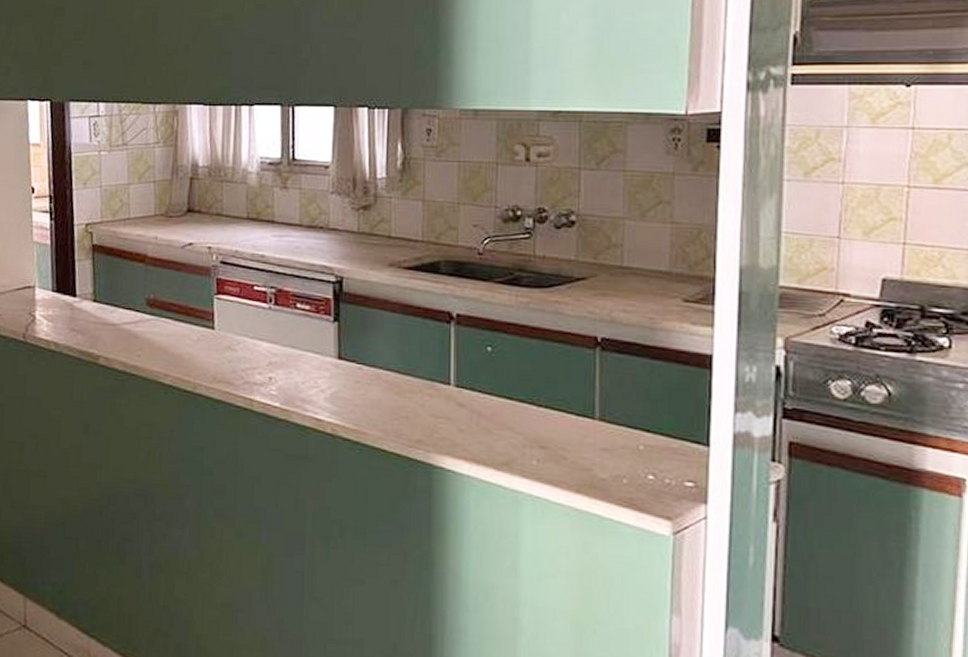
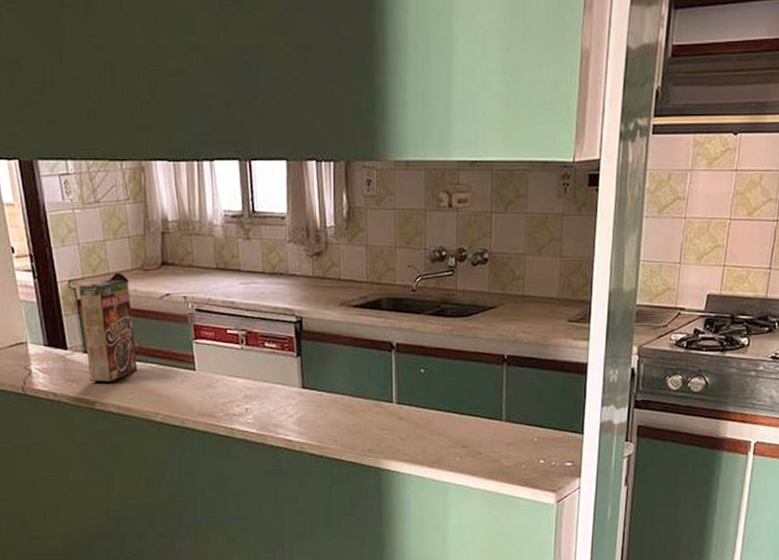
cereal box: none [95,218,150,336] -> present [79,273,137,382]

